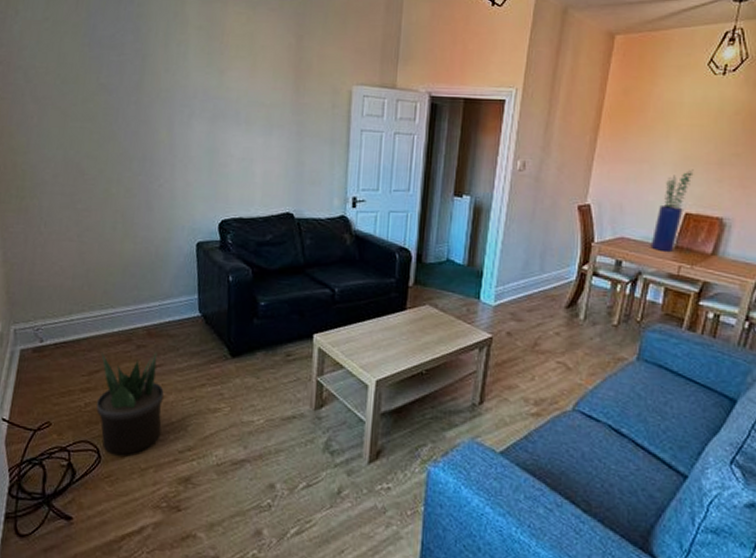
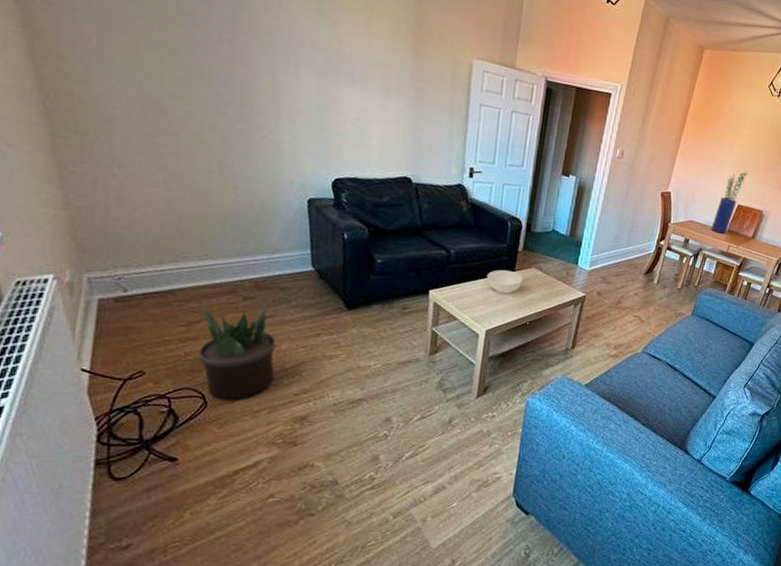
bowl: none [374,308,416,337] -> present [486,270,524,294]

